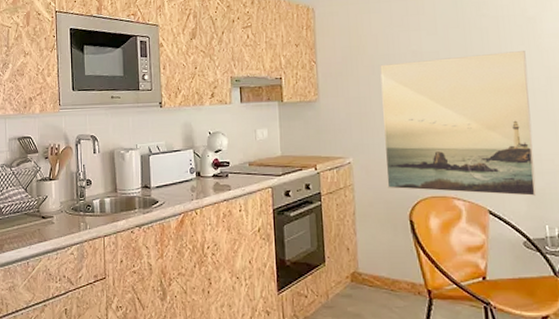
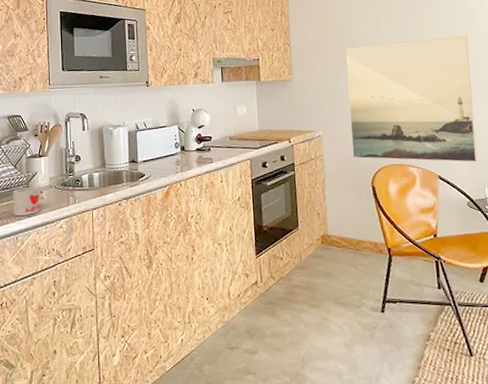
mug: none [24,211,52,241] -> present [13,187,42,217]

